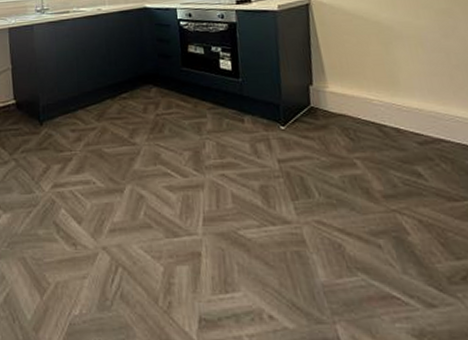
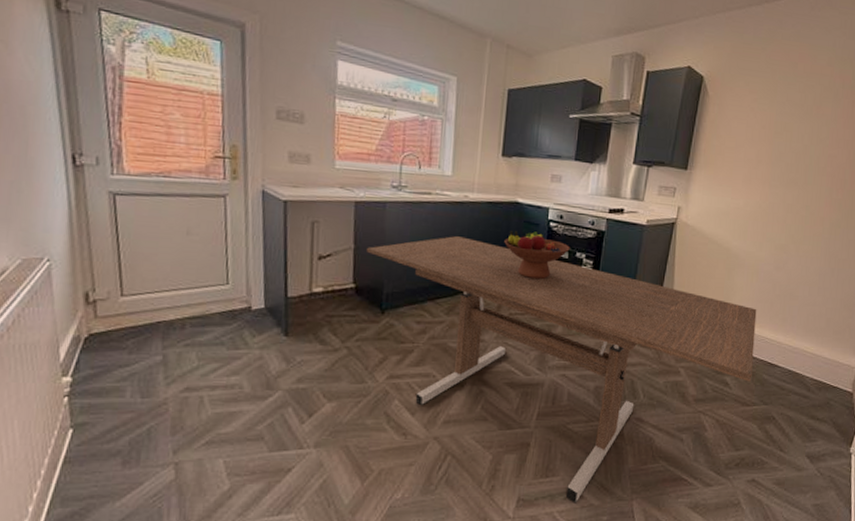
dining table: none [22,46,452,326] -> present [367,236,757,503]
fruit bowl: none [140,32,204,78] -> present [504,230,570,280]

